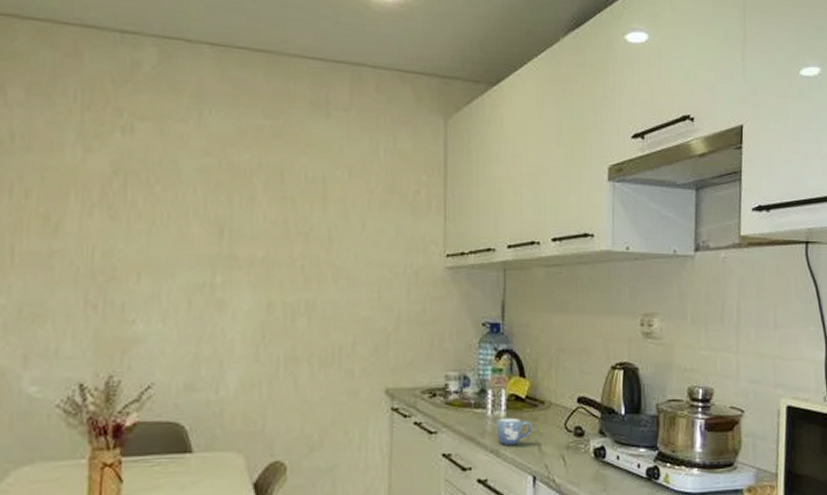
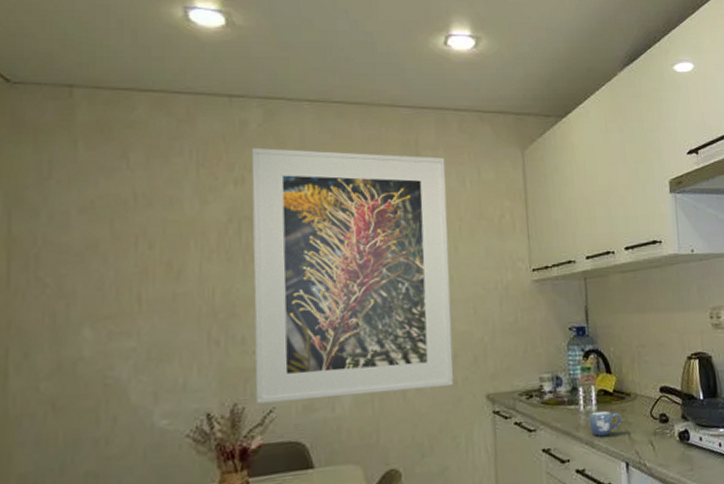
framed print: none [133,92,358,379] -> present [251,147,454,404]

